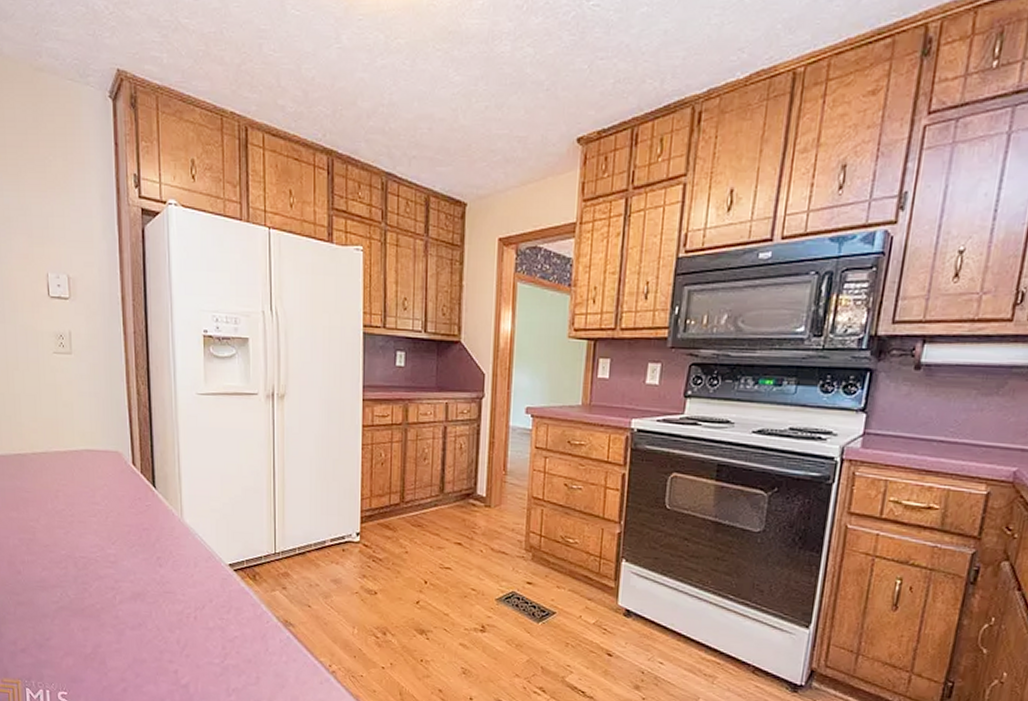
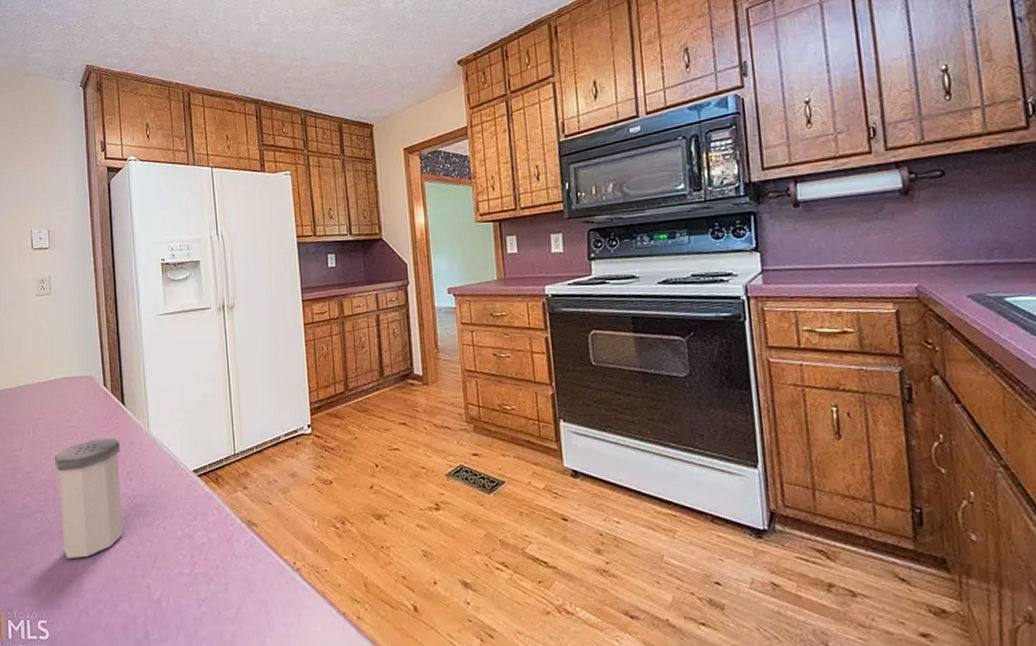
salt shaker: none [75,519,150,637] -> present [54,437,123,558]

